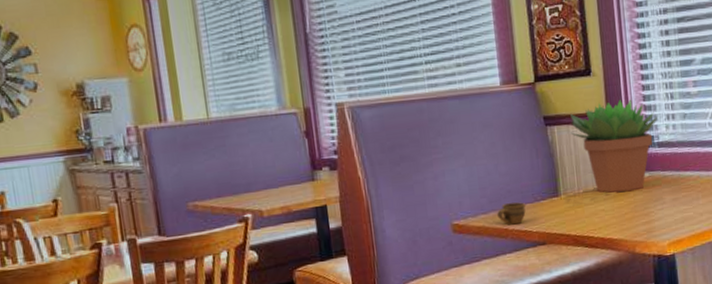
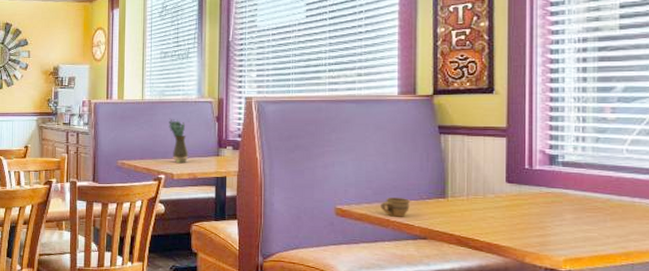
vase: none [246,139,278,197] -> present [169,118,189,164]
succulent plant: present [570,99,657,193] -> none [465,117,564,204]

